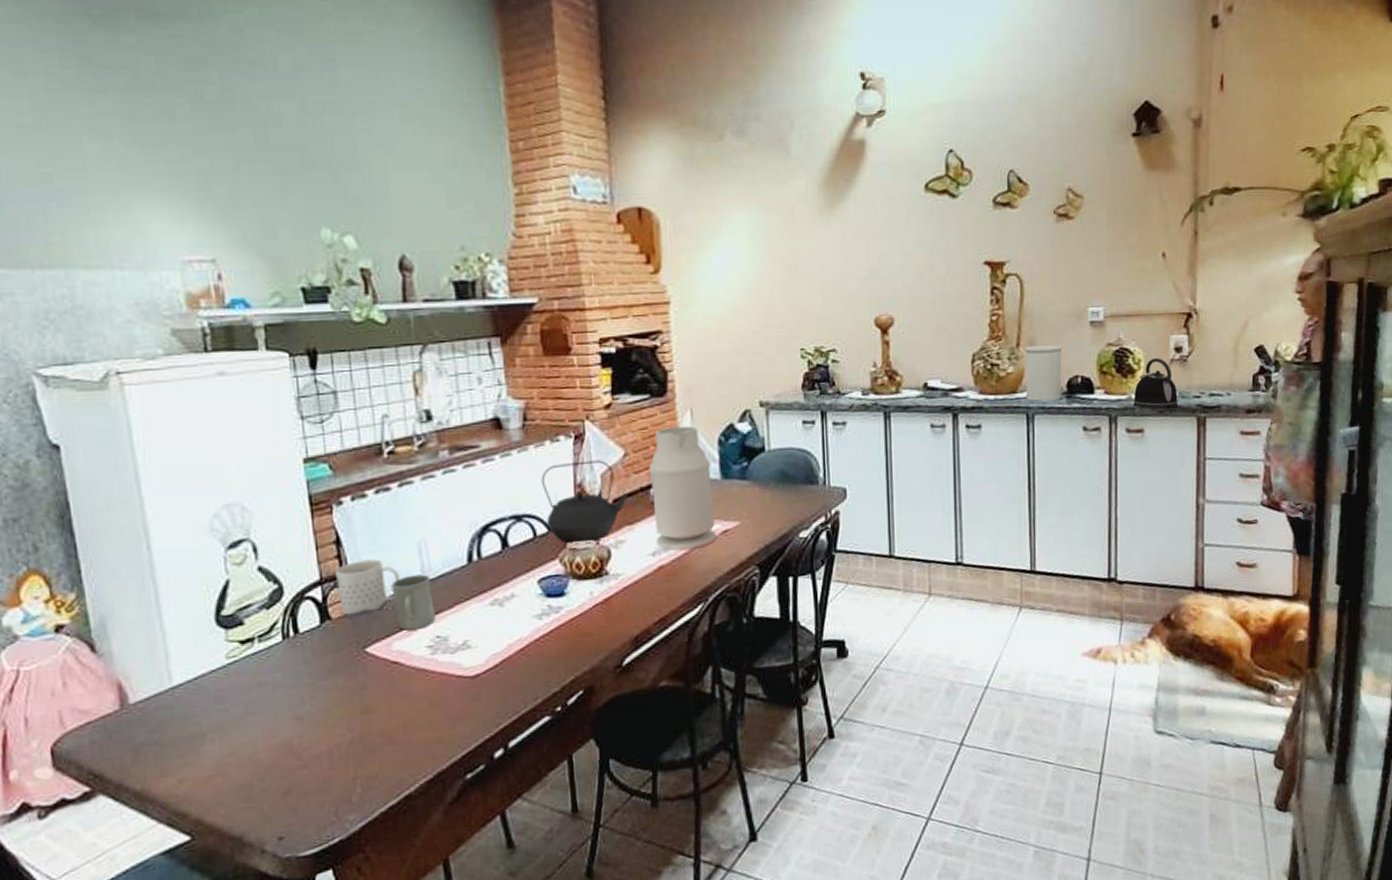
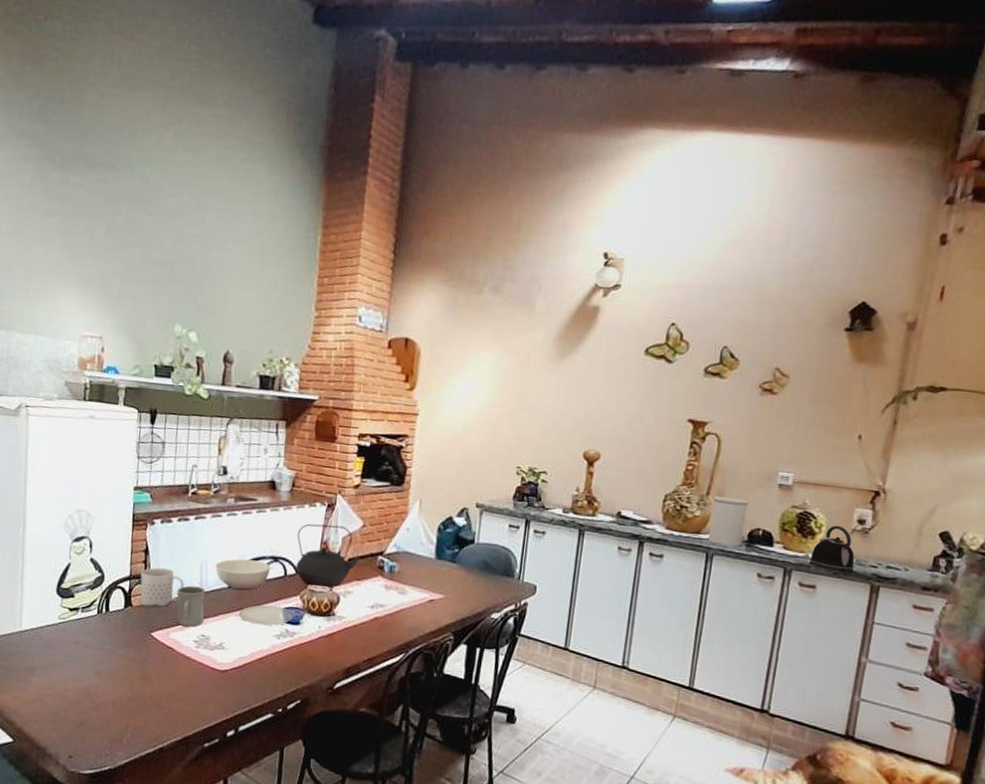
bowl: none [438,524,515,569] -> present [215,558,271,591]
plate: none [481,578,556,608] -> present [238,605,294,626]
water jug: present [649,426,717,552] -> none [376,510,429,611]

